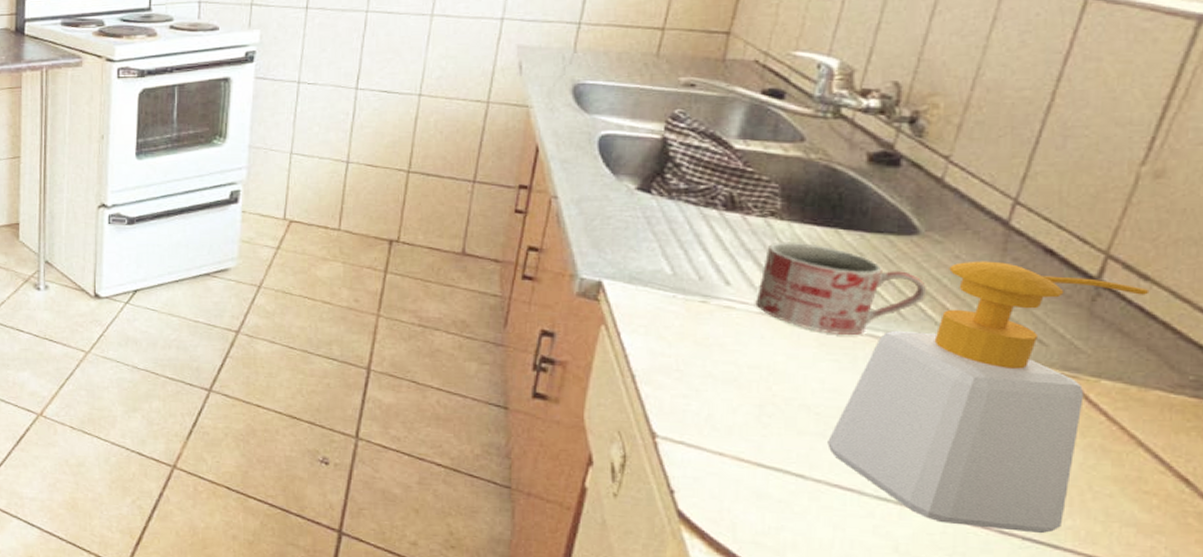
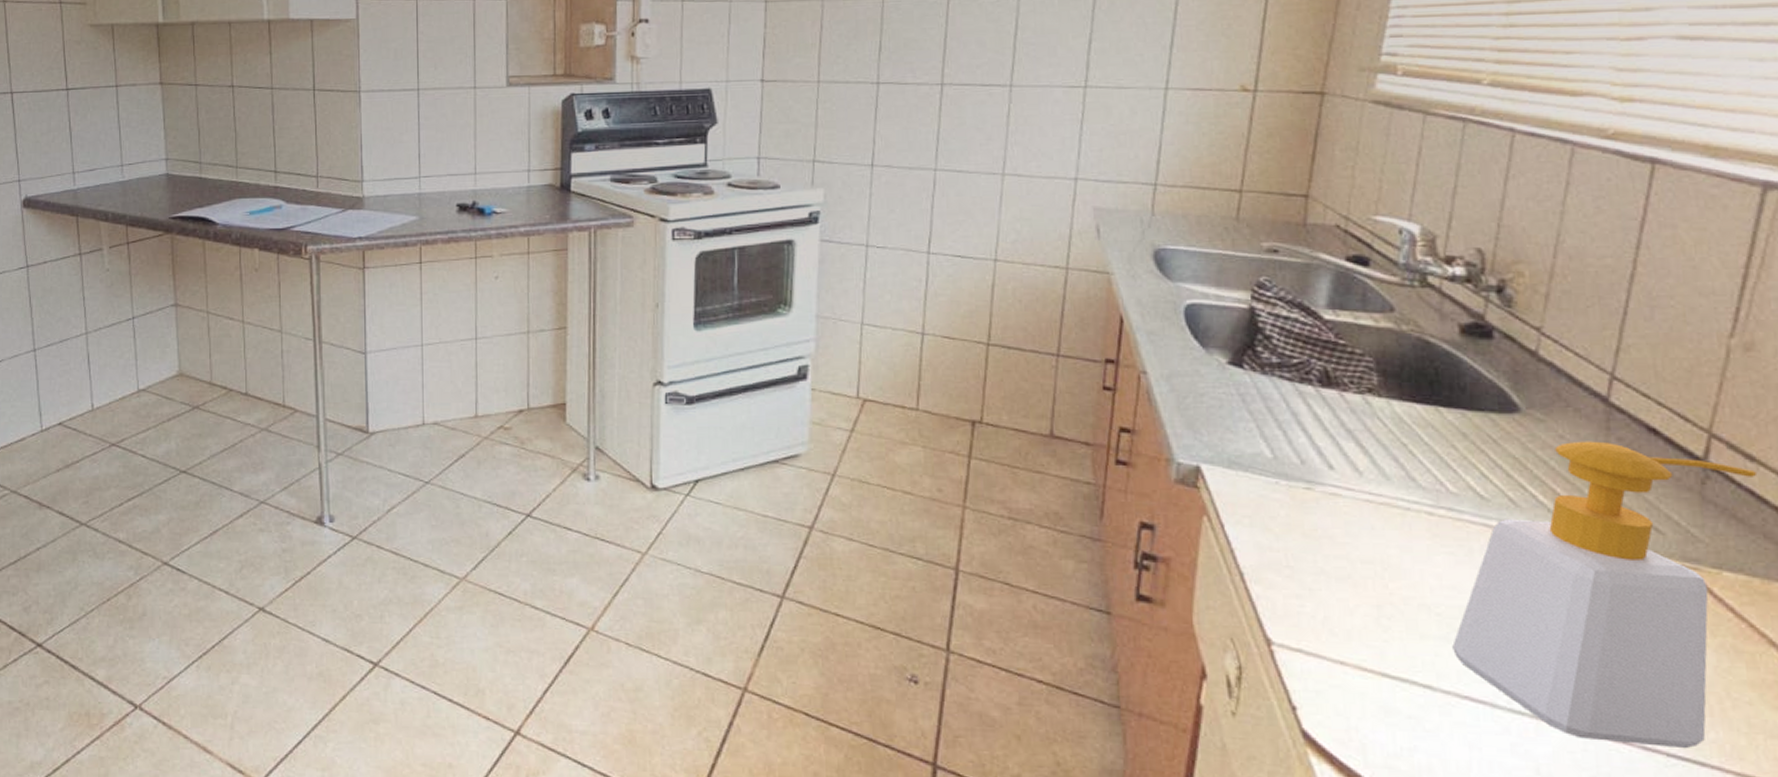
mug: present [755,241,928,335] -> none [1362,421,1536,524]

